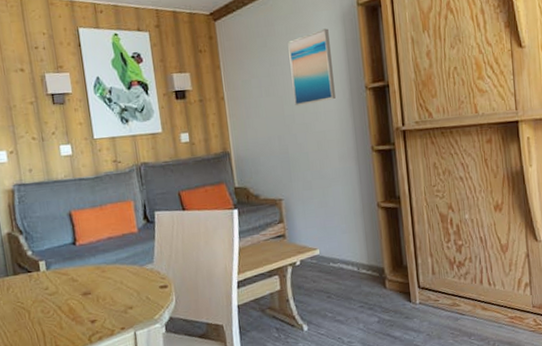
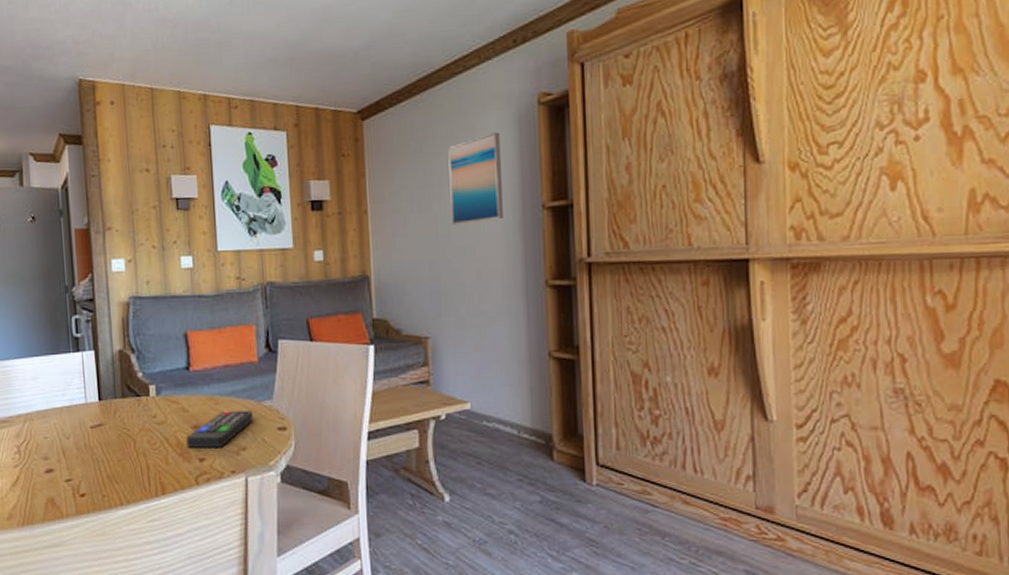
remote control: none [77,273,137,312] -> present [186,409,253,447]

